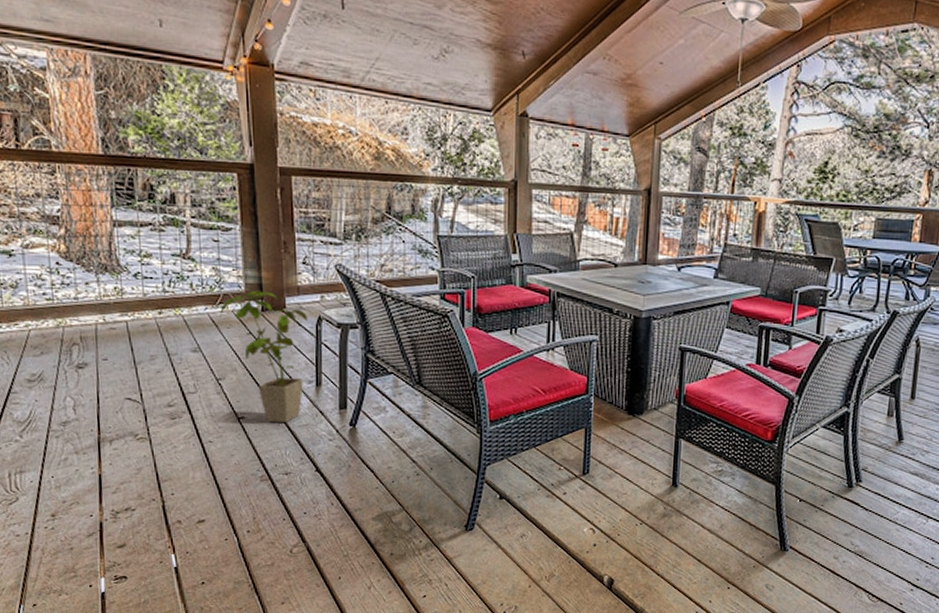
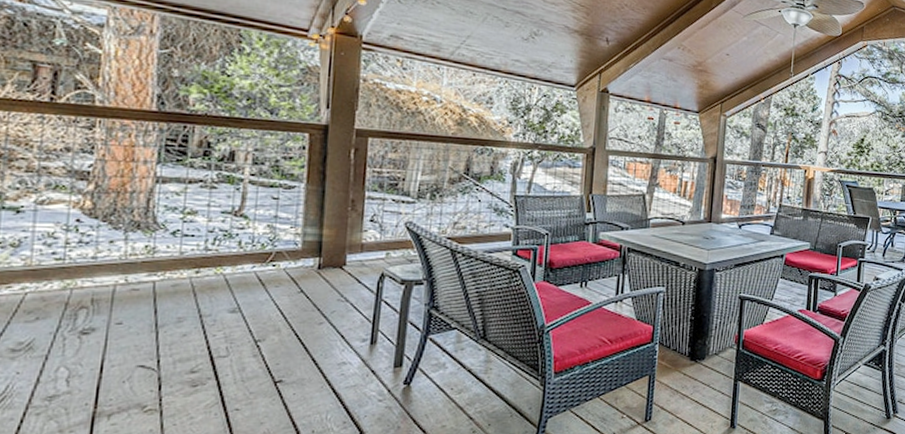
house plant: present [220,290,307,422] -> none [269,247,369,384]

